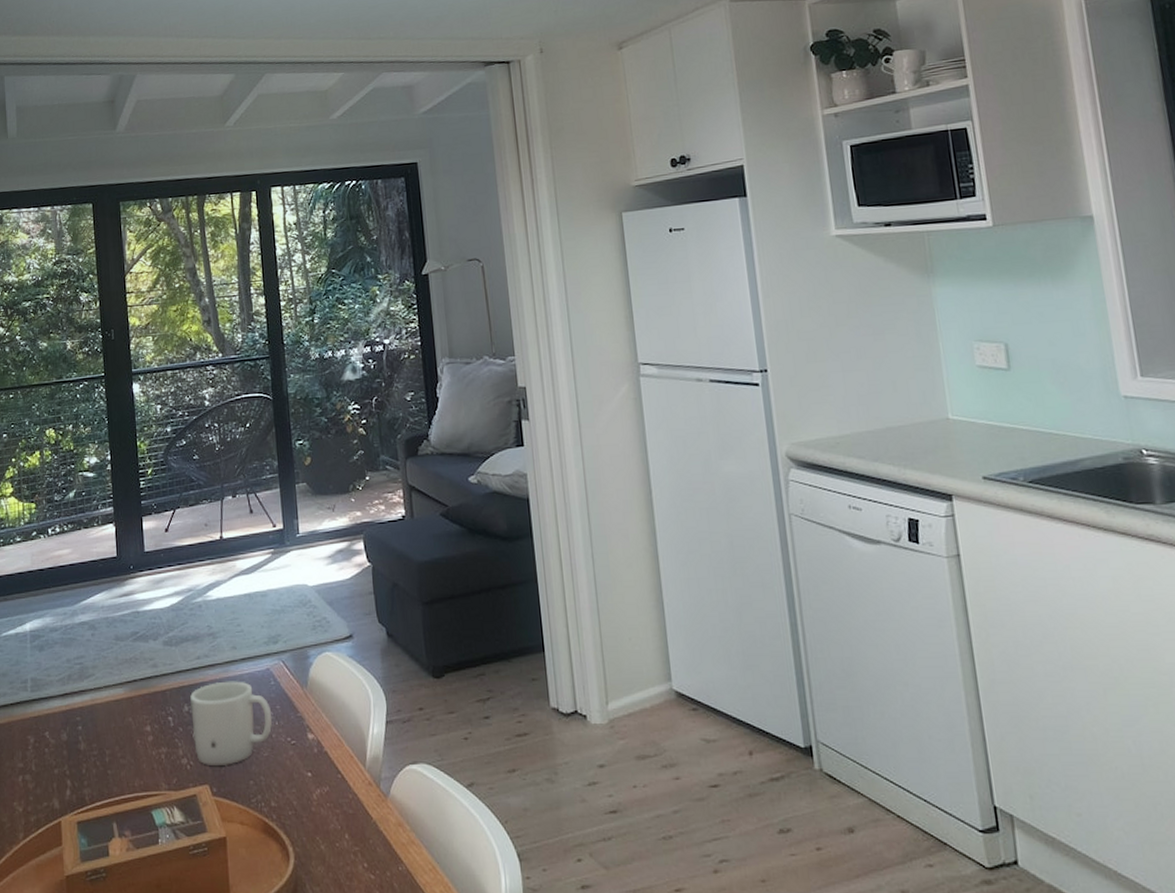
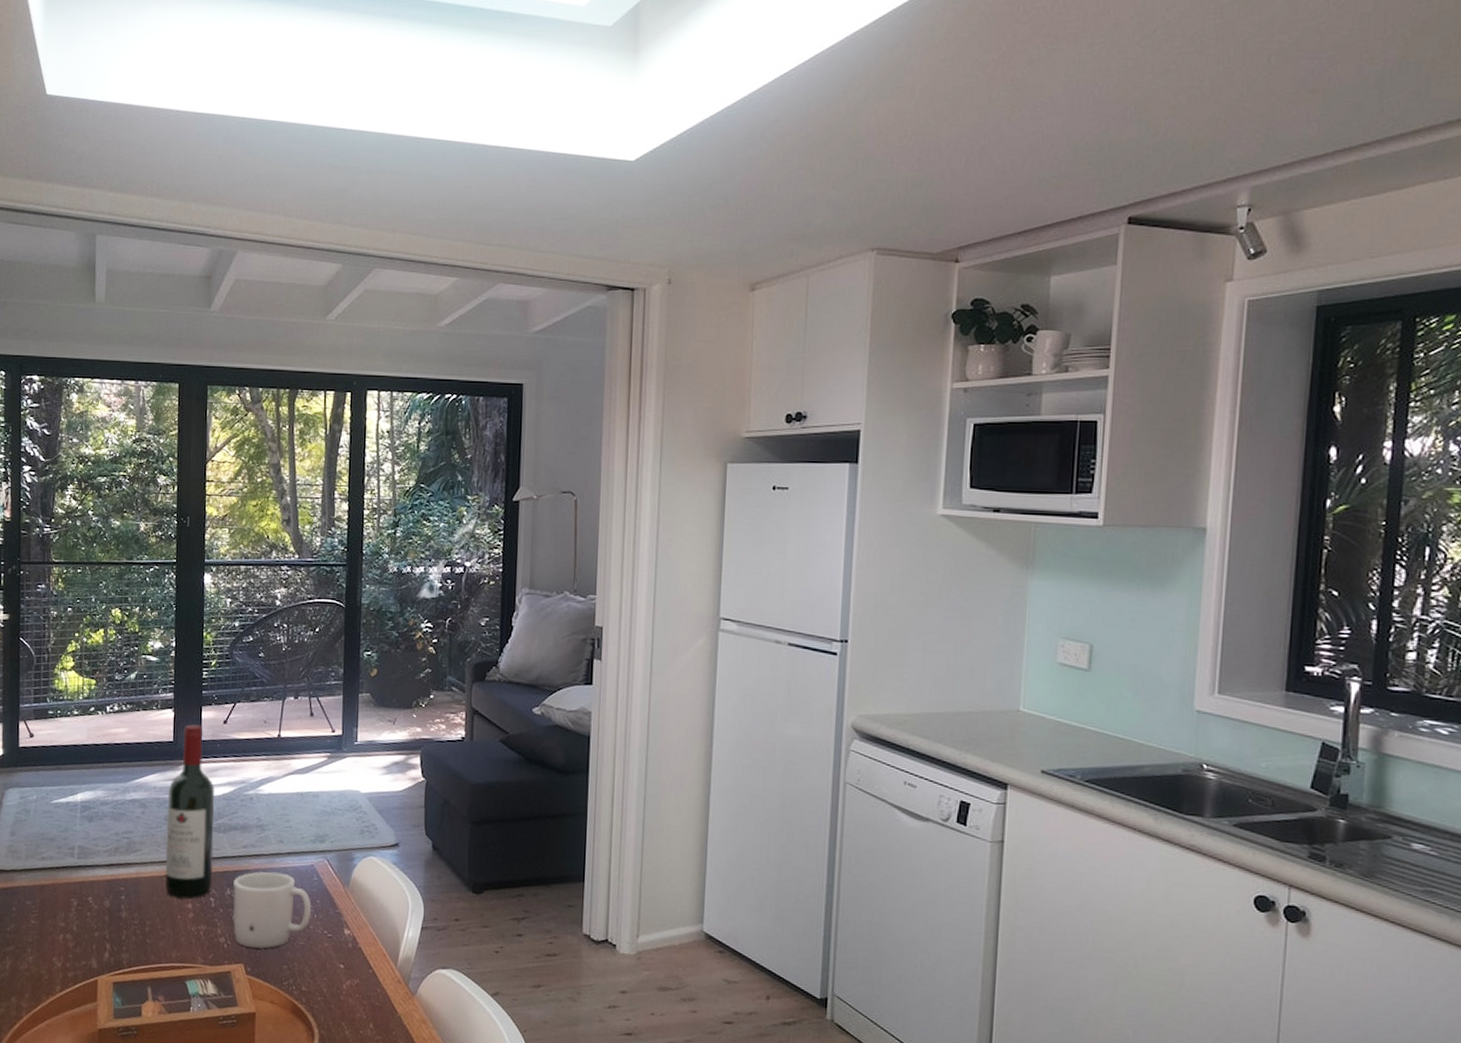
wine bottle: none [116,536,169,722] -> present [165,724,215,899]

